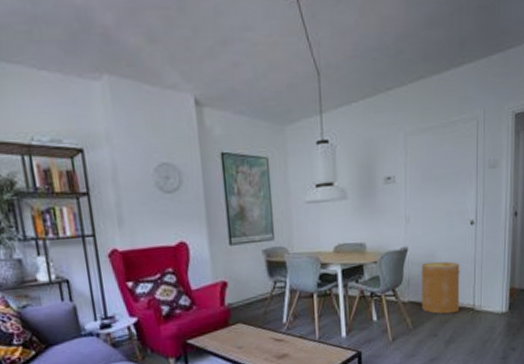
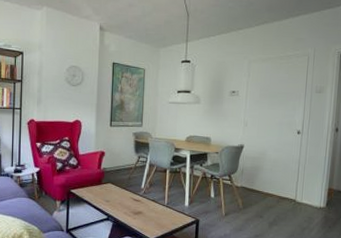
basket: present [421,261,460,314] -> none [251,158,286,202]

